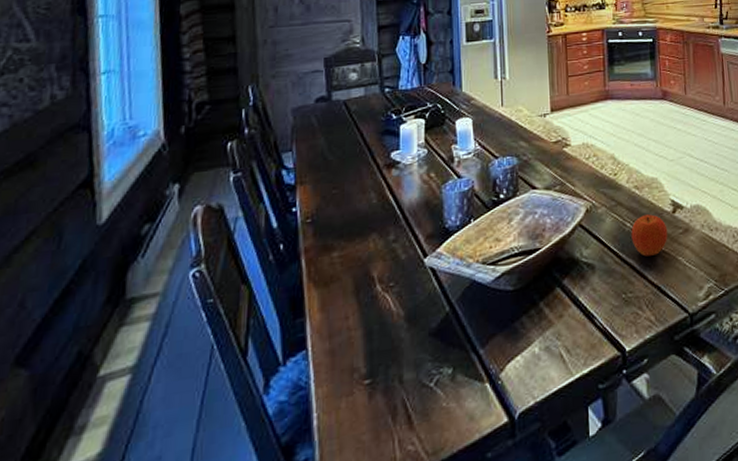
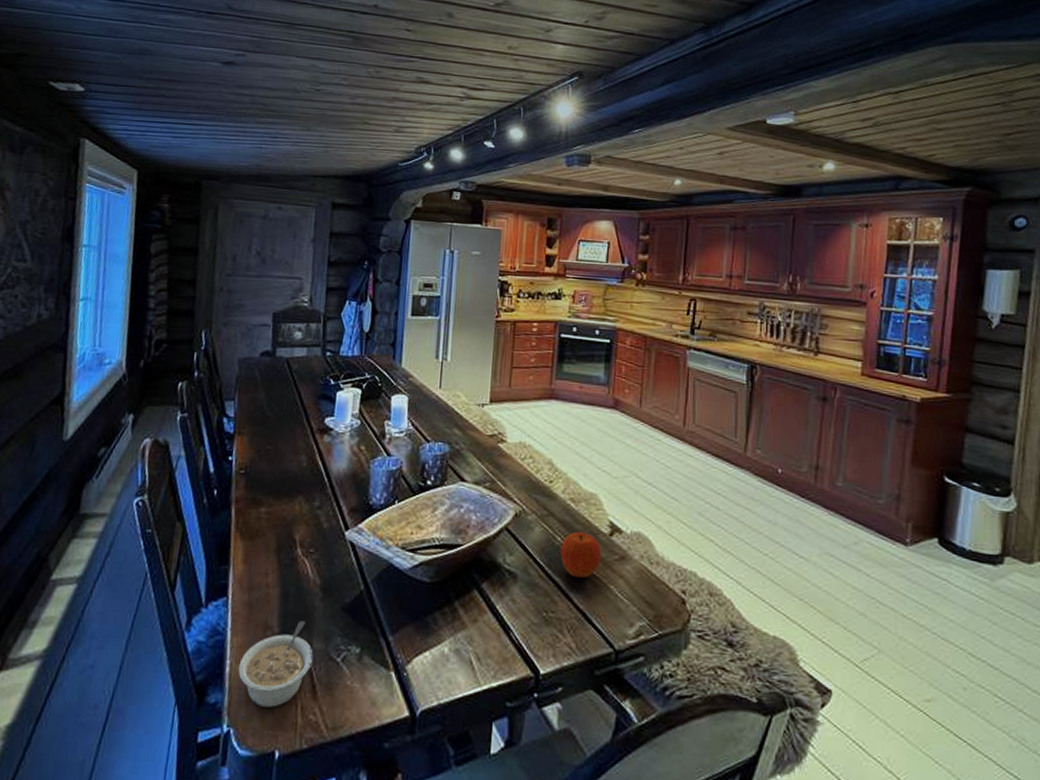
legume: none [327,355,405,452] -> present [238,621,314,708]

